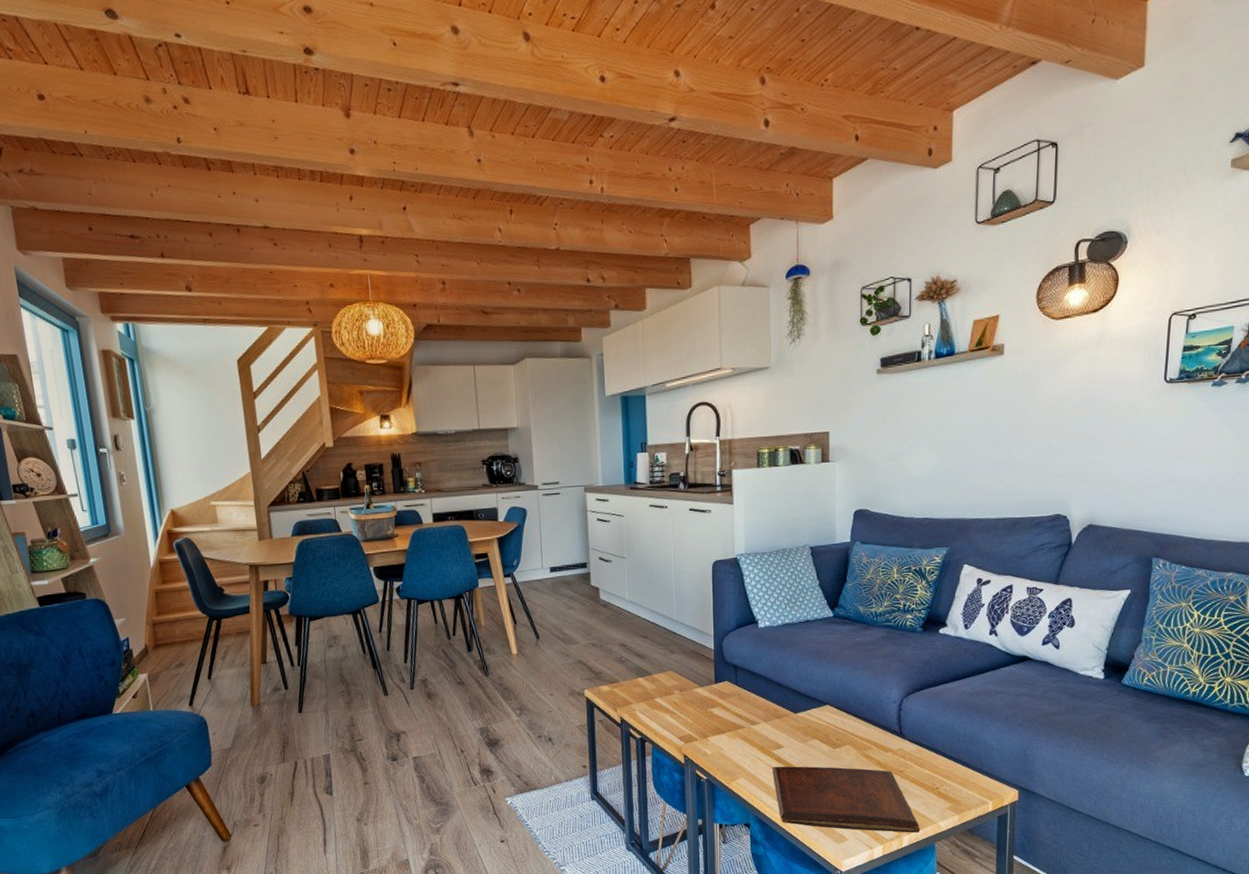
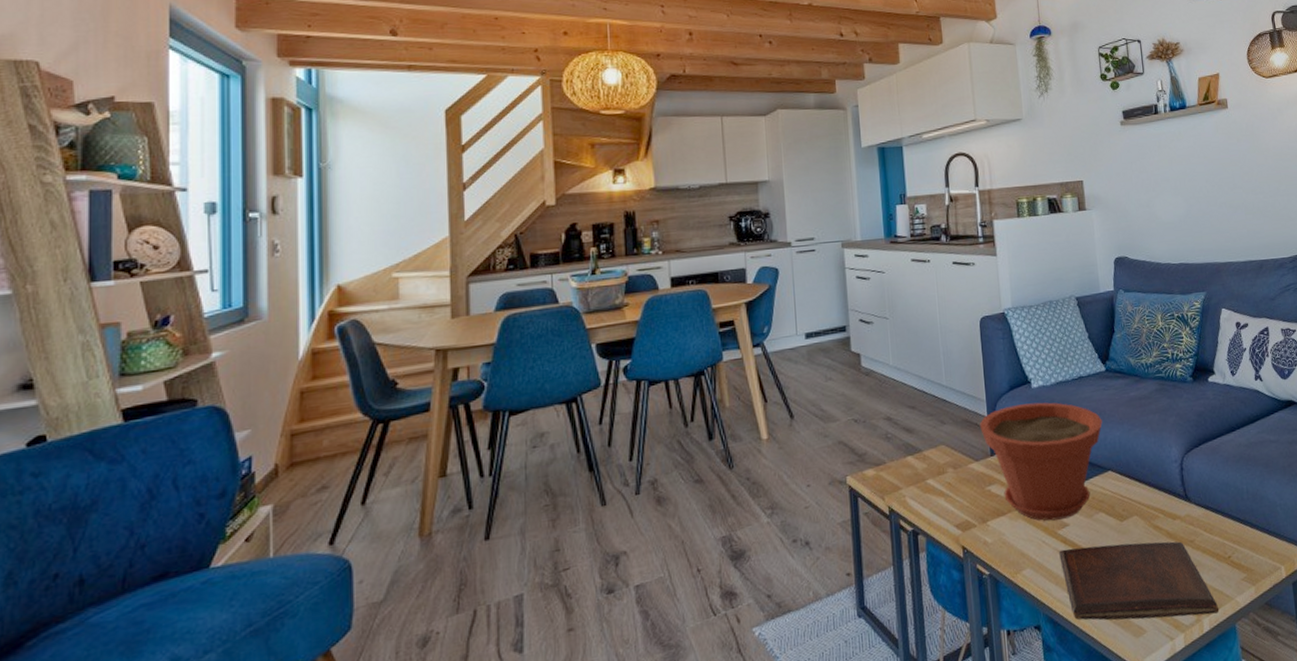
plant pot: none [707,640,825,742] -> present [980,402,1102,521]

